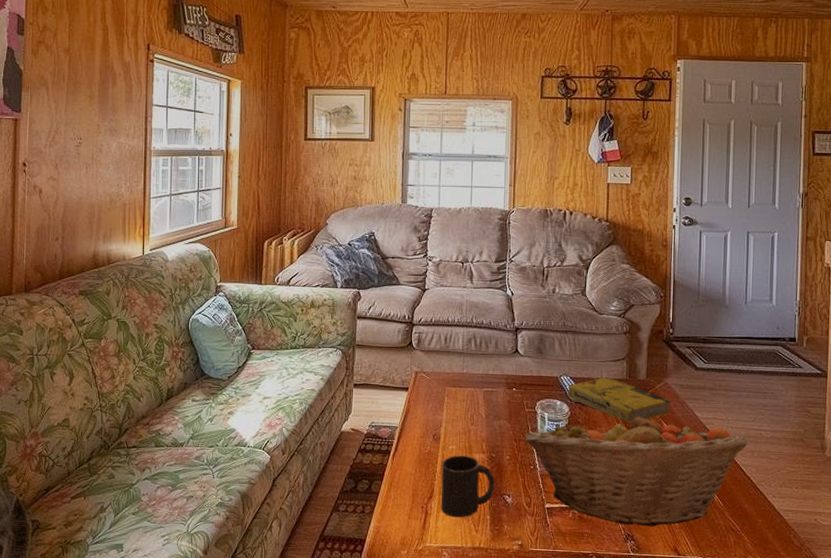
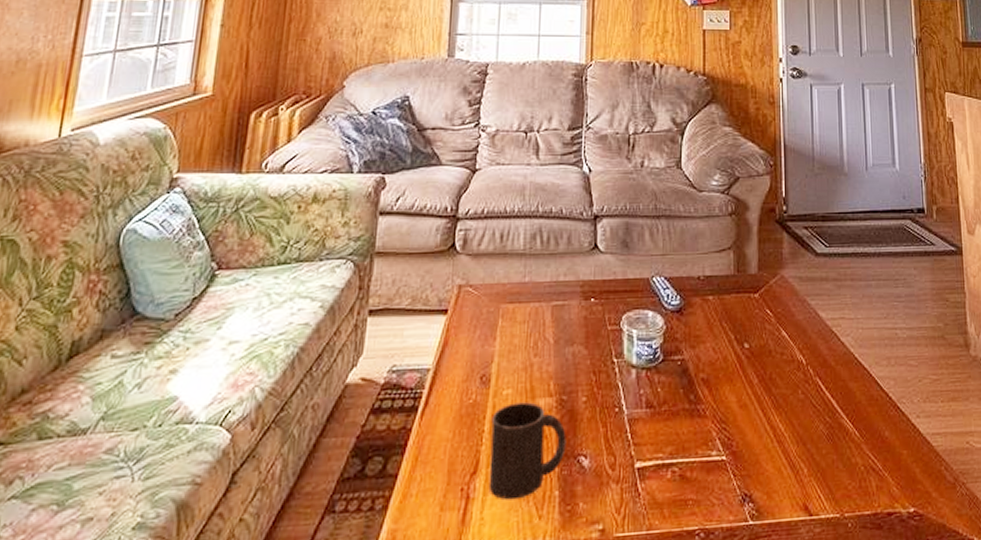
fruit basket: present [524,412,748,527] -> none [606,319,883,480]
book: present [568,376,672,423] -> none [662,272,791,334]

